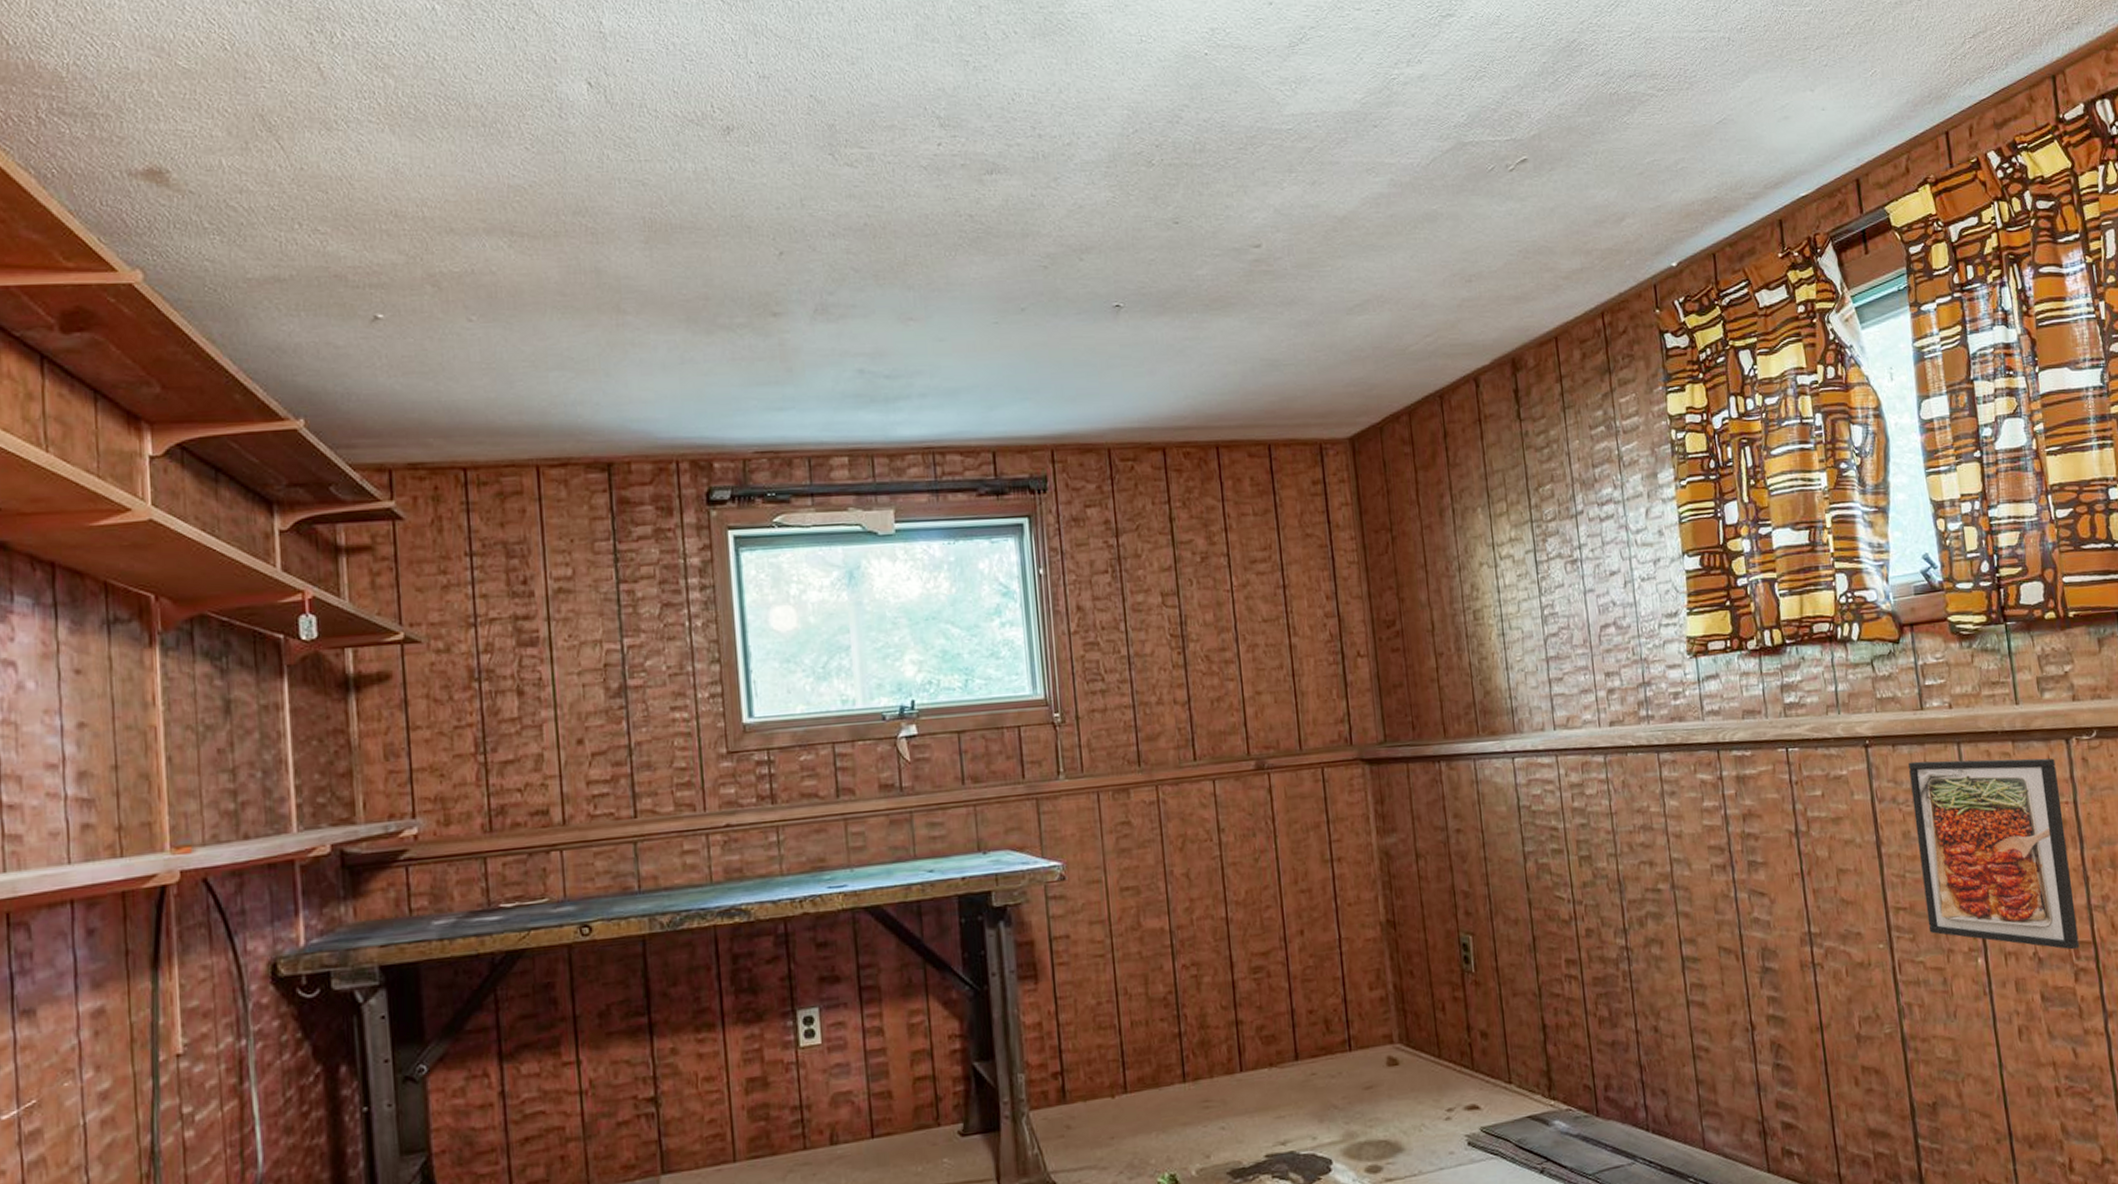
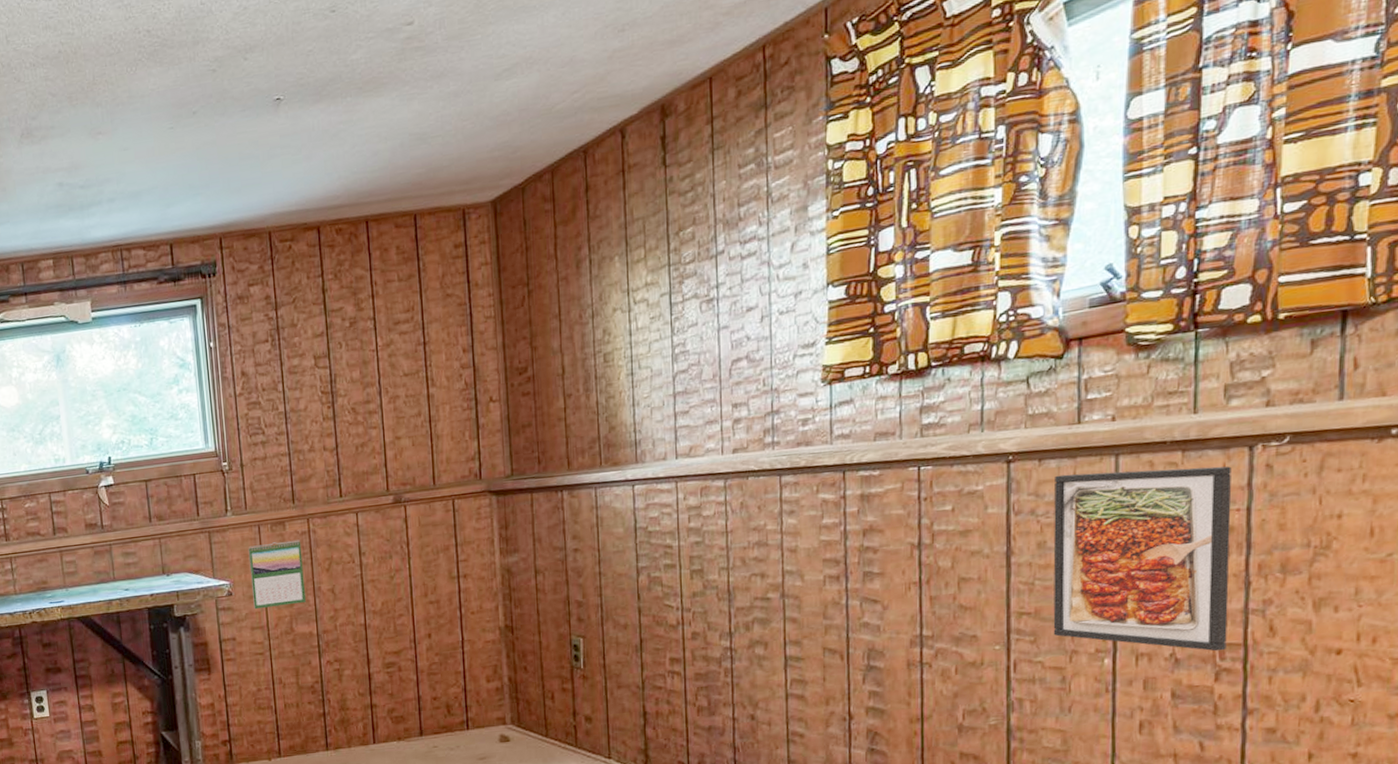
calendar: none [1085,811,1155,899] -> present [248,539,306,610]

